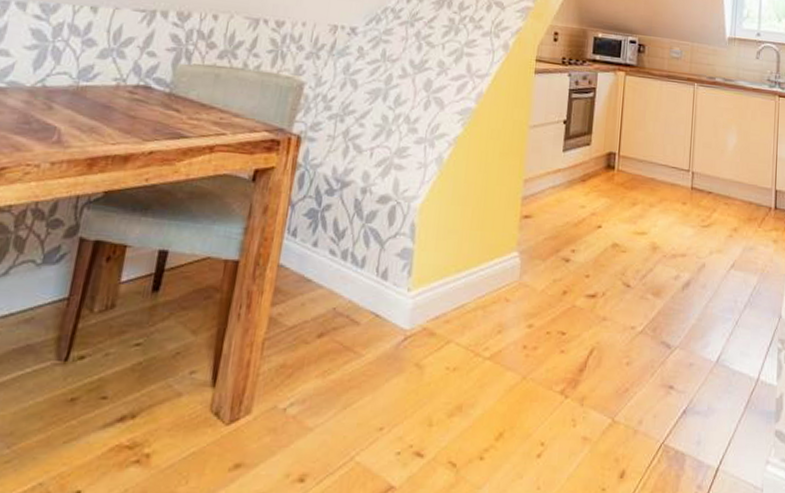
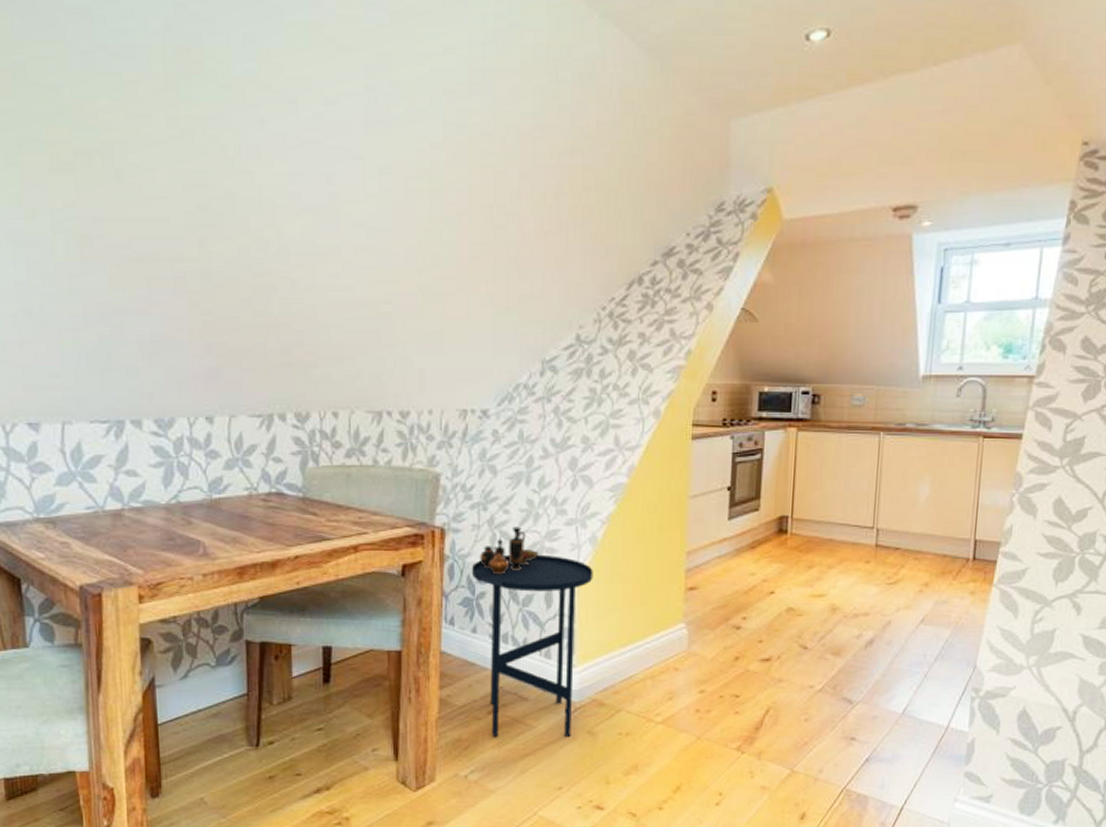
side table: none [317,167,437,368] -> present [471,554,593,736]
vase: none [330,140,388,188] -> present [480,526,539,575]

